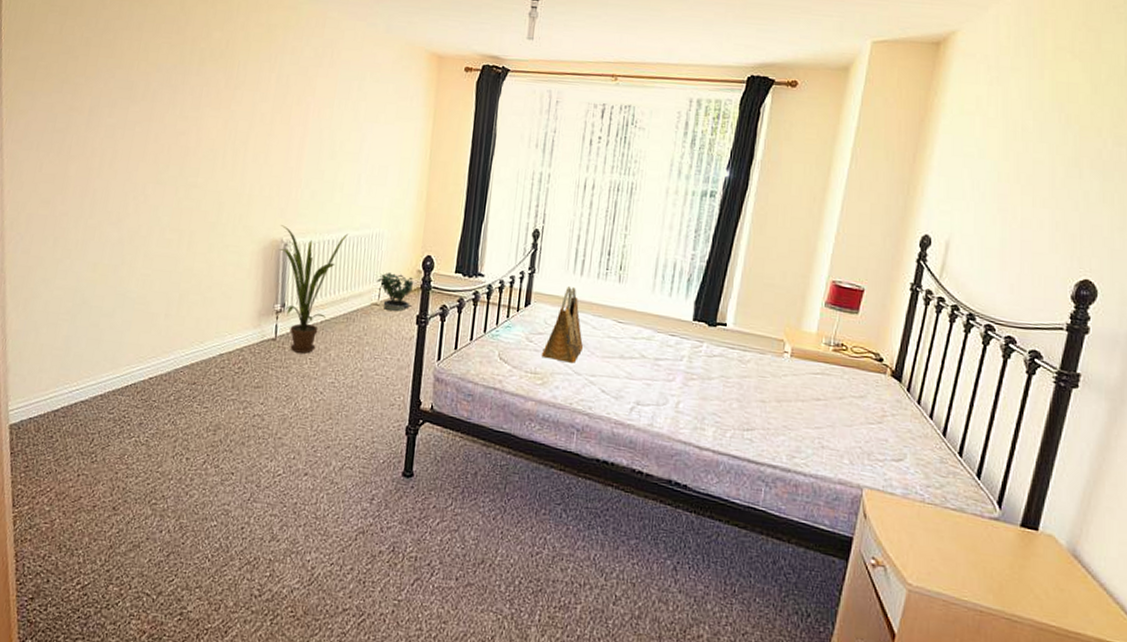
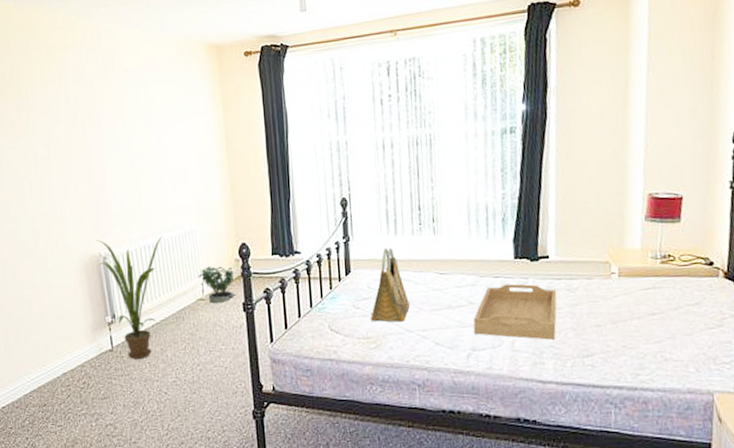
serving tray: none [642,343,729,408] -> present [473,283,557,340]

